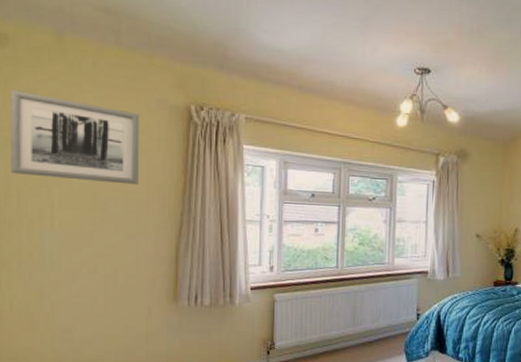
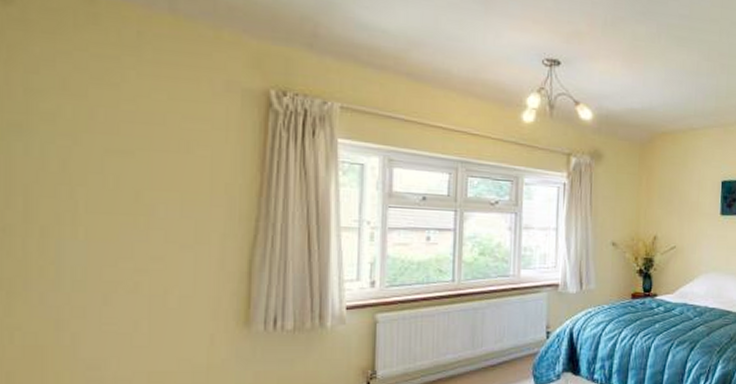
wall art: present [10,90,139,185] -> none [14,61,201,184]

